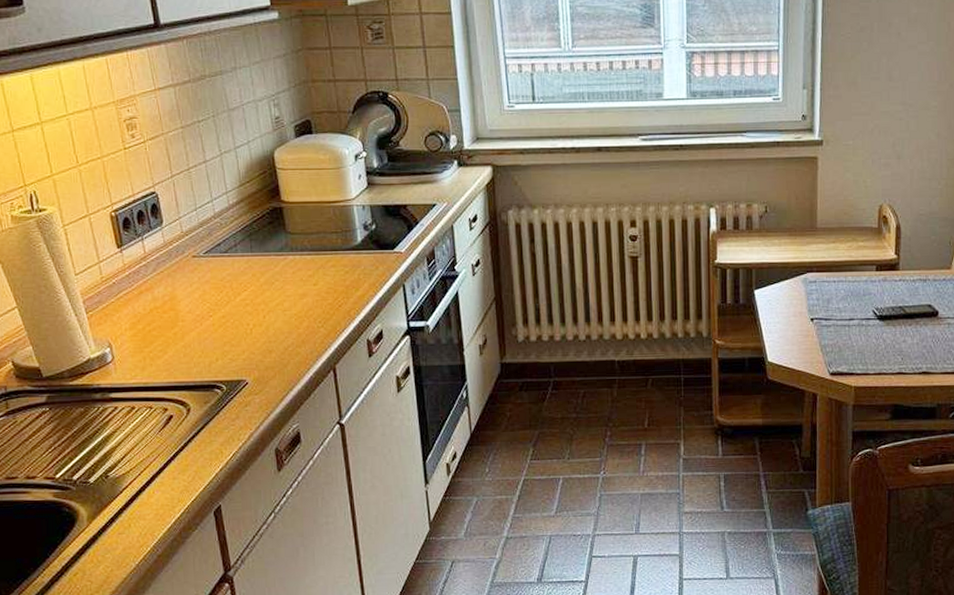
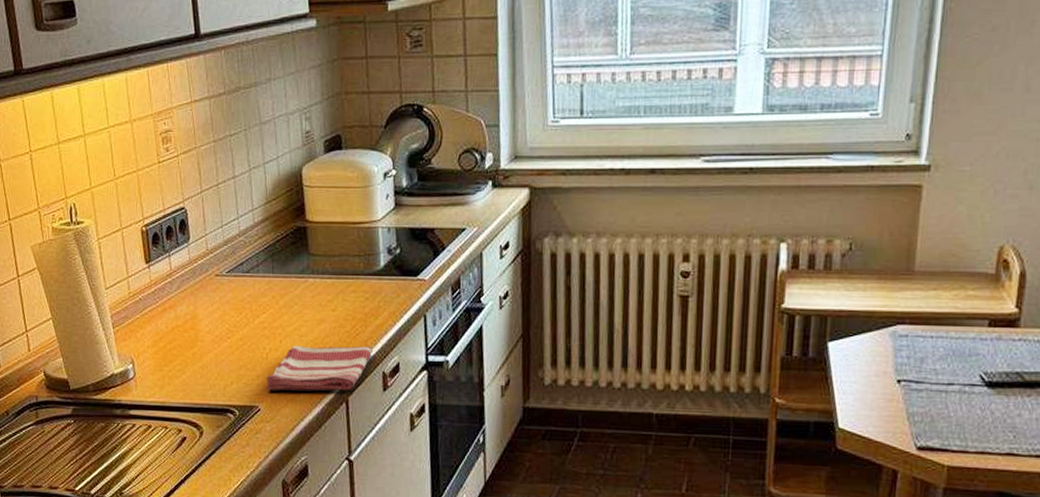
dish towel: none [251,316,357,365] -> present [265,346,374,391]

